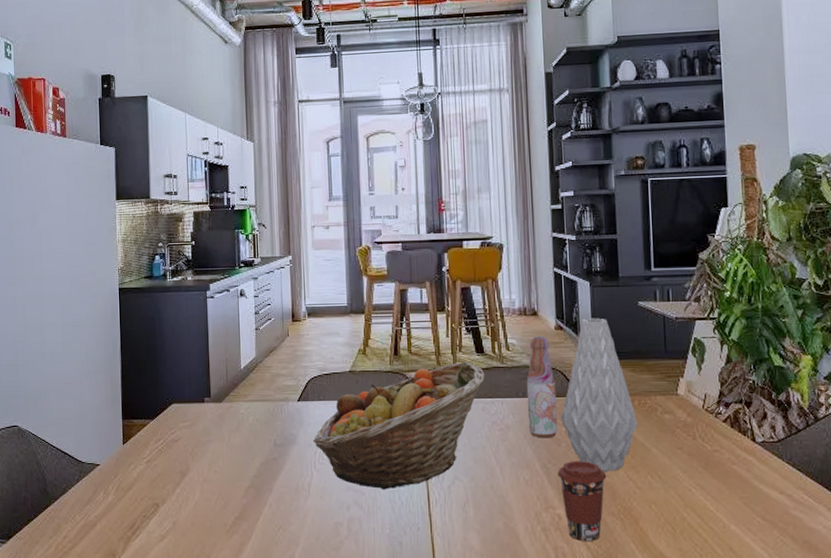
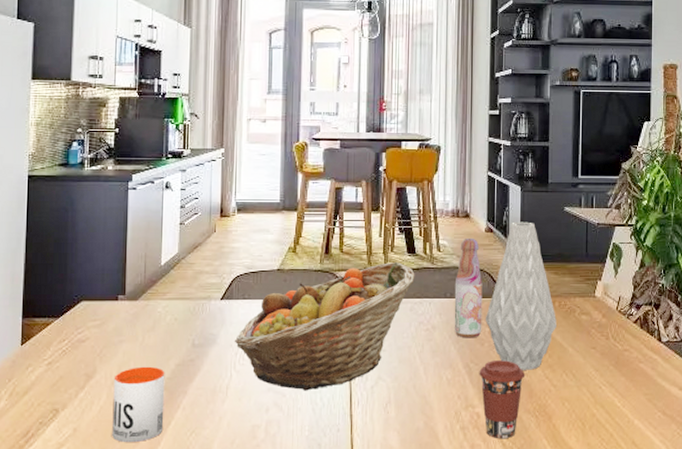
mug: none [205,465,253,537] -> present [112,366,165,443]

